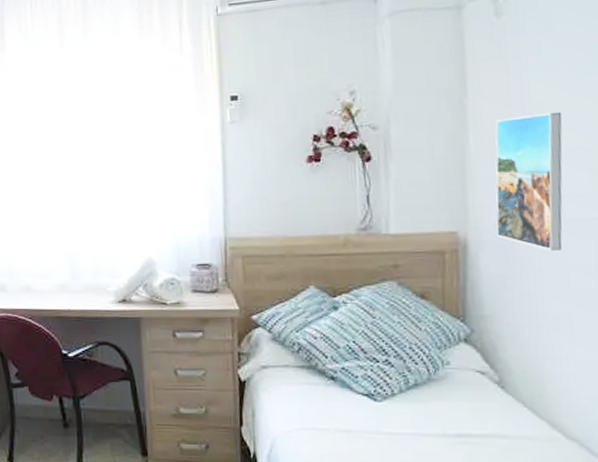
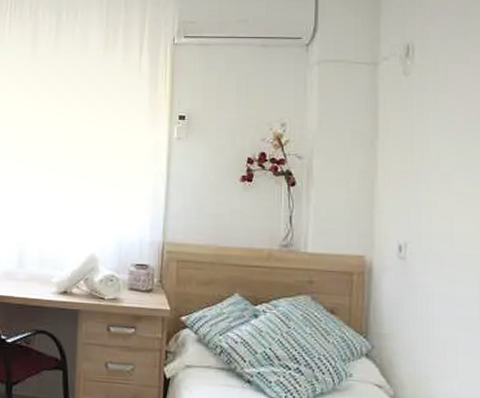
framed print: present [495,111,563,251] -> none [397,160,454,281]

